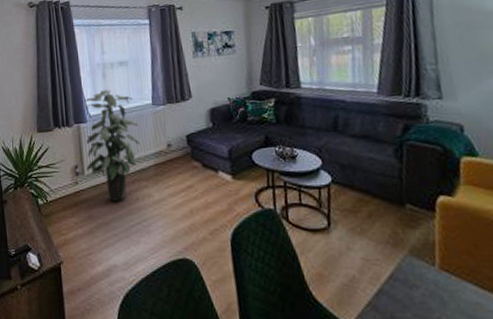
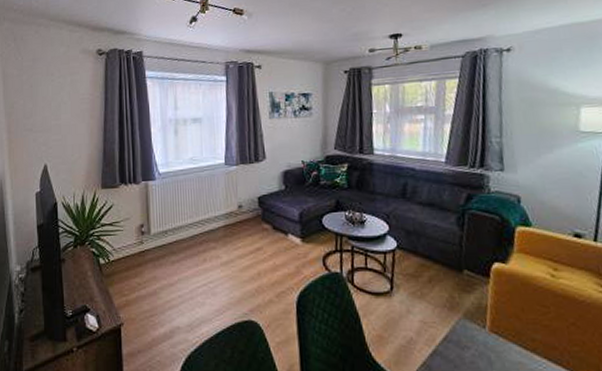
indoor plant: present [84,89,140,201] -> none [153,147,210,262]

